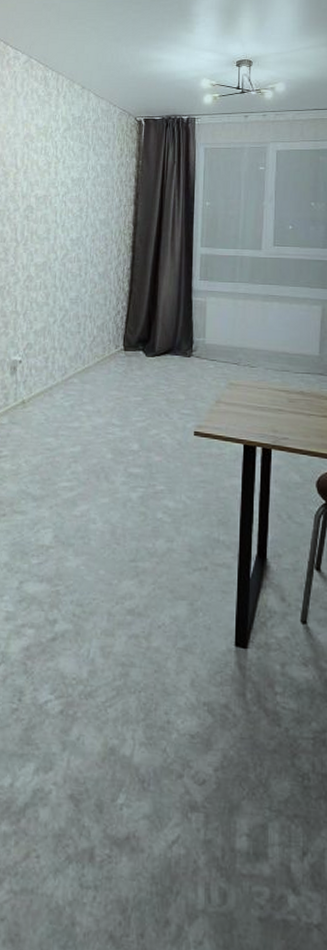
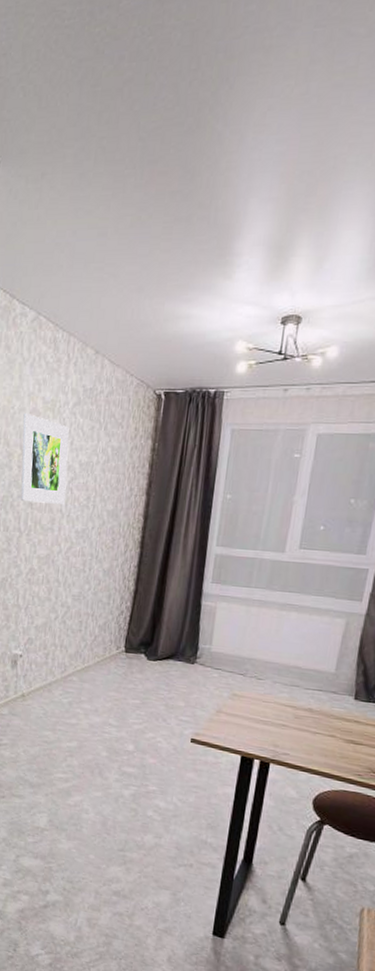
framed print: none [16,138,61,217] -> present [20,414,69,505]

